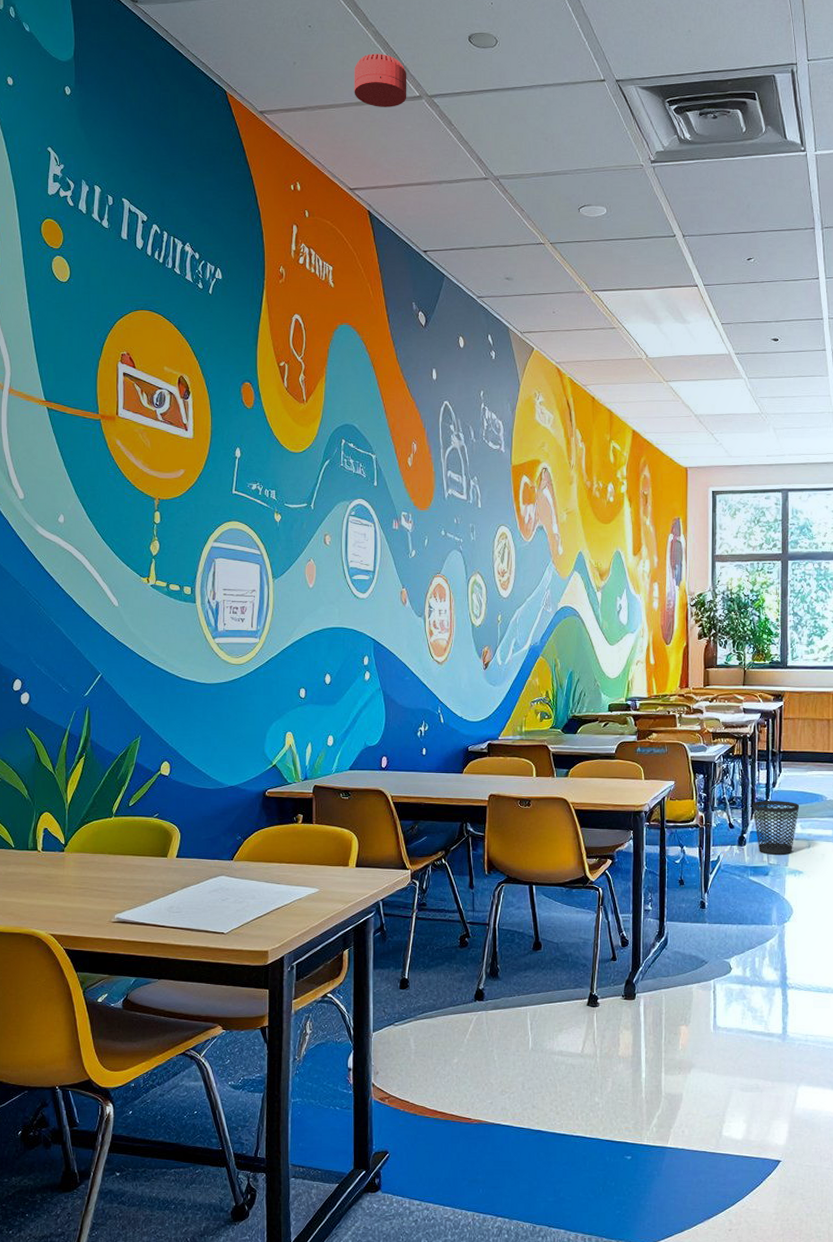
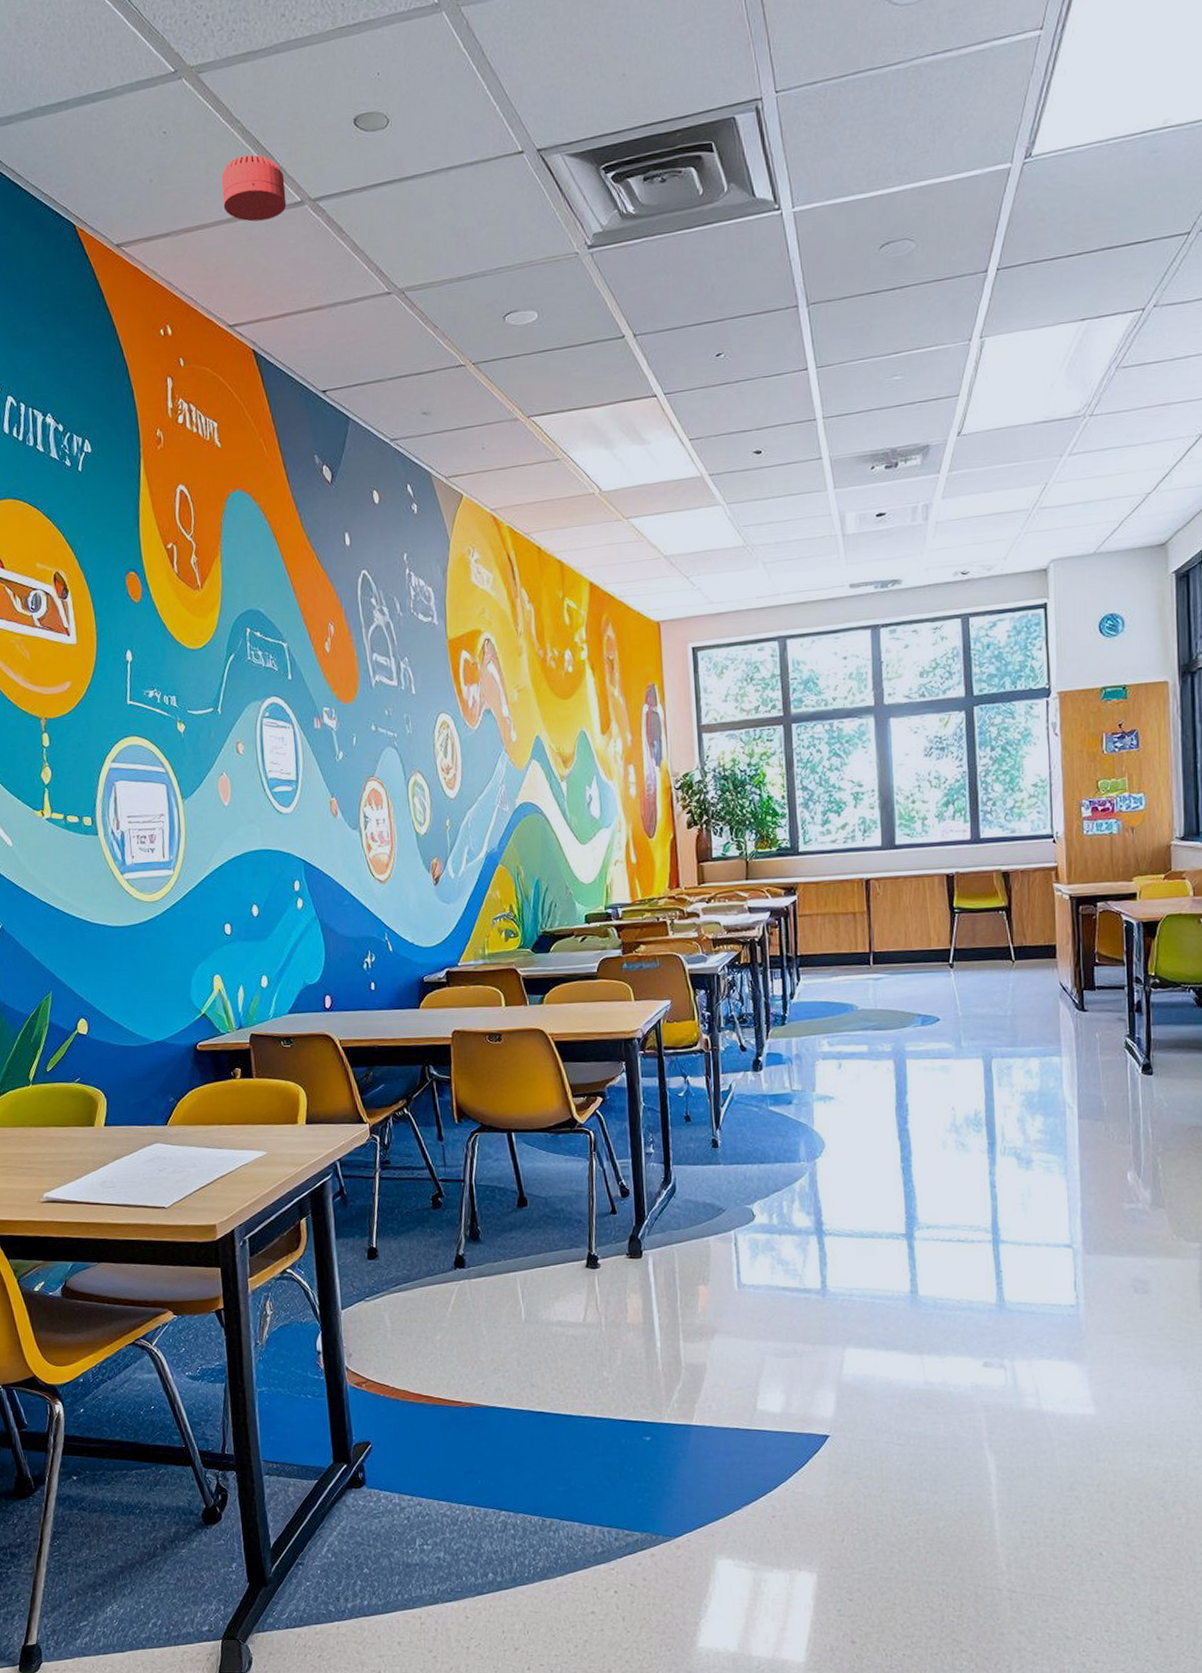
wastebasket: present [753,801,800,855] -> none [767,1014,825,1079]

